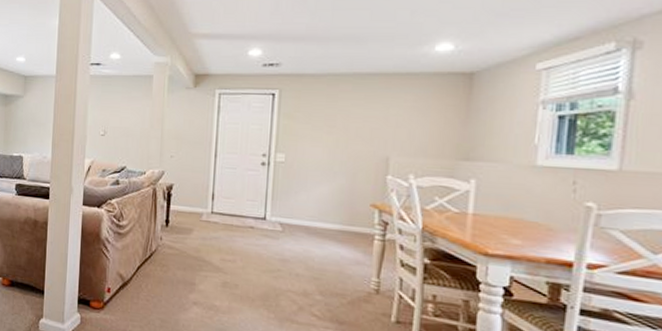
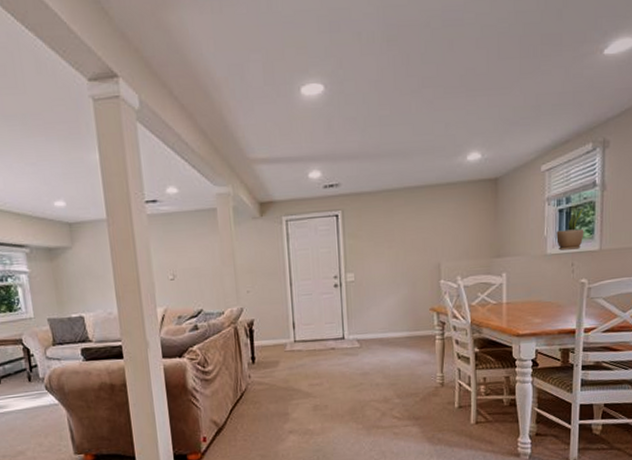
potted plant: none [552,117,596,165] -> present [556,208,584,251]

